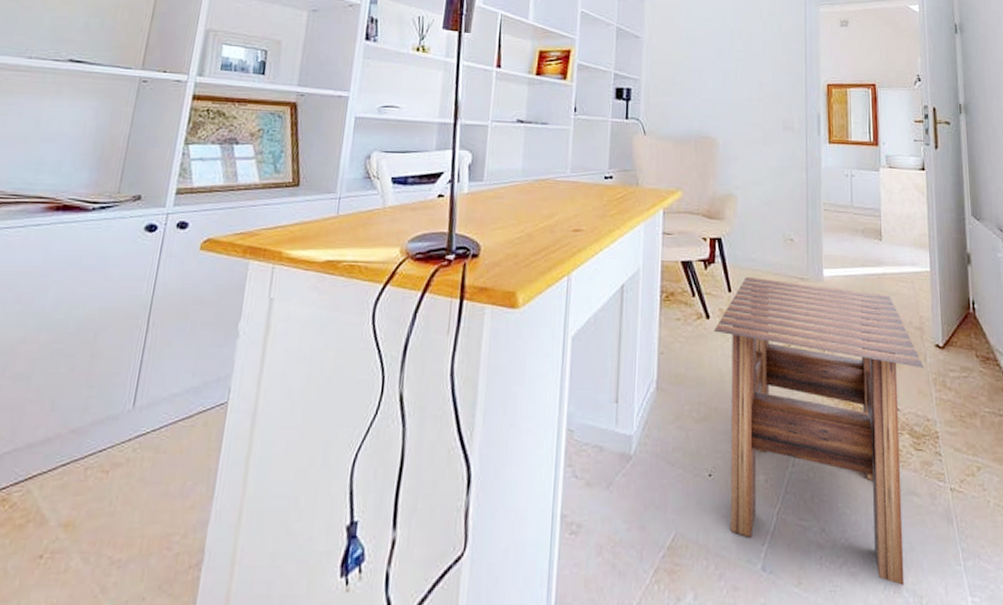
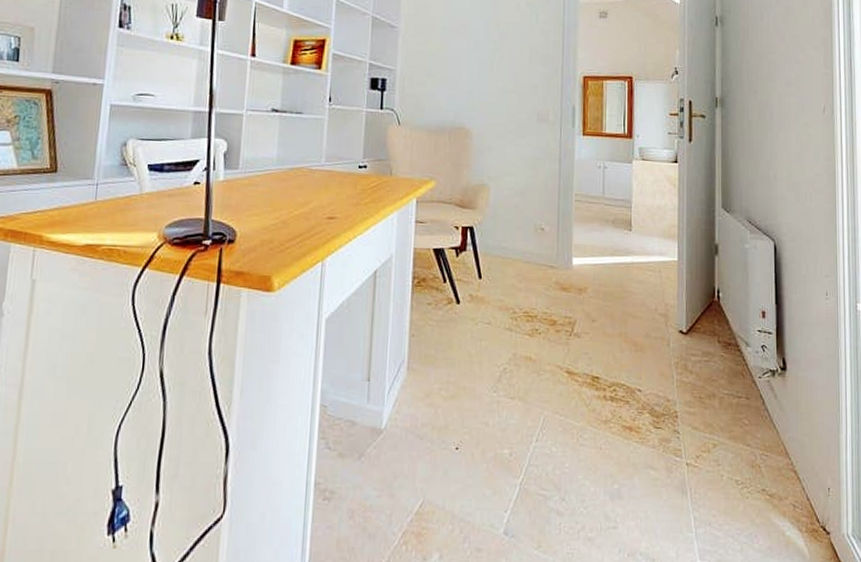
side table: present [713,276,924,586] -> none [463,263,667,549]

